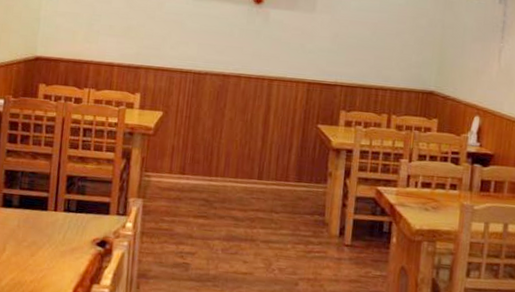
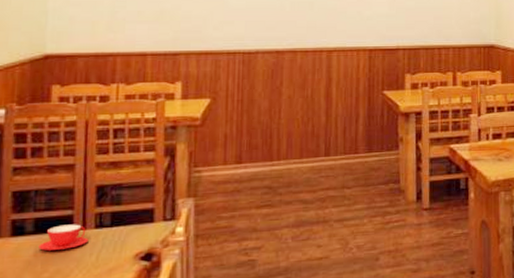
teacup: none [21,204,58,225] -> present [39,224,89,251]

